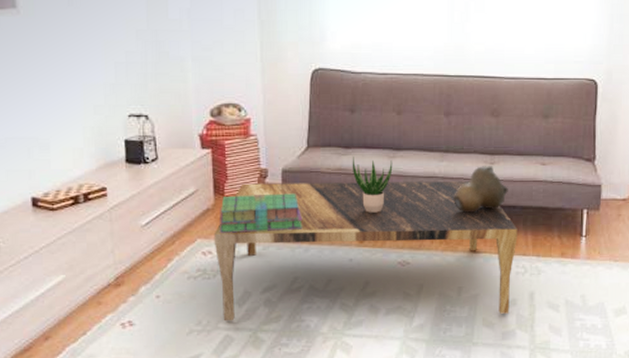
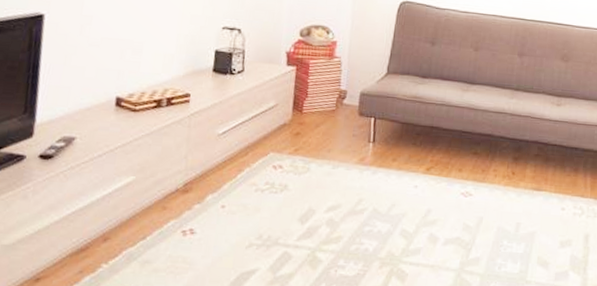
coffee table: present [213,181,518,321] -> none [284,102,578,254]
stack of books: present [219,193,303,233] -> none [293,113,374,152]
potted plant: present [352,157,393,213] -> none [427,86,466,143]
decorative bowl: present [453,166,508,212] -> none [519,106,572,150]

